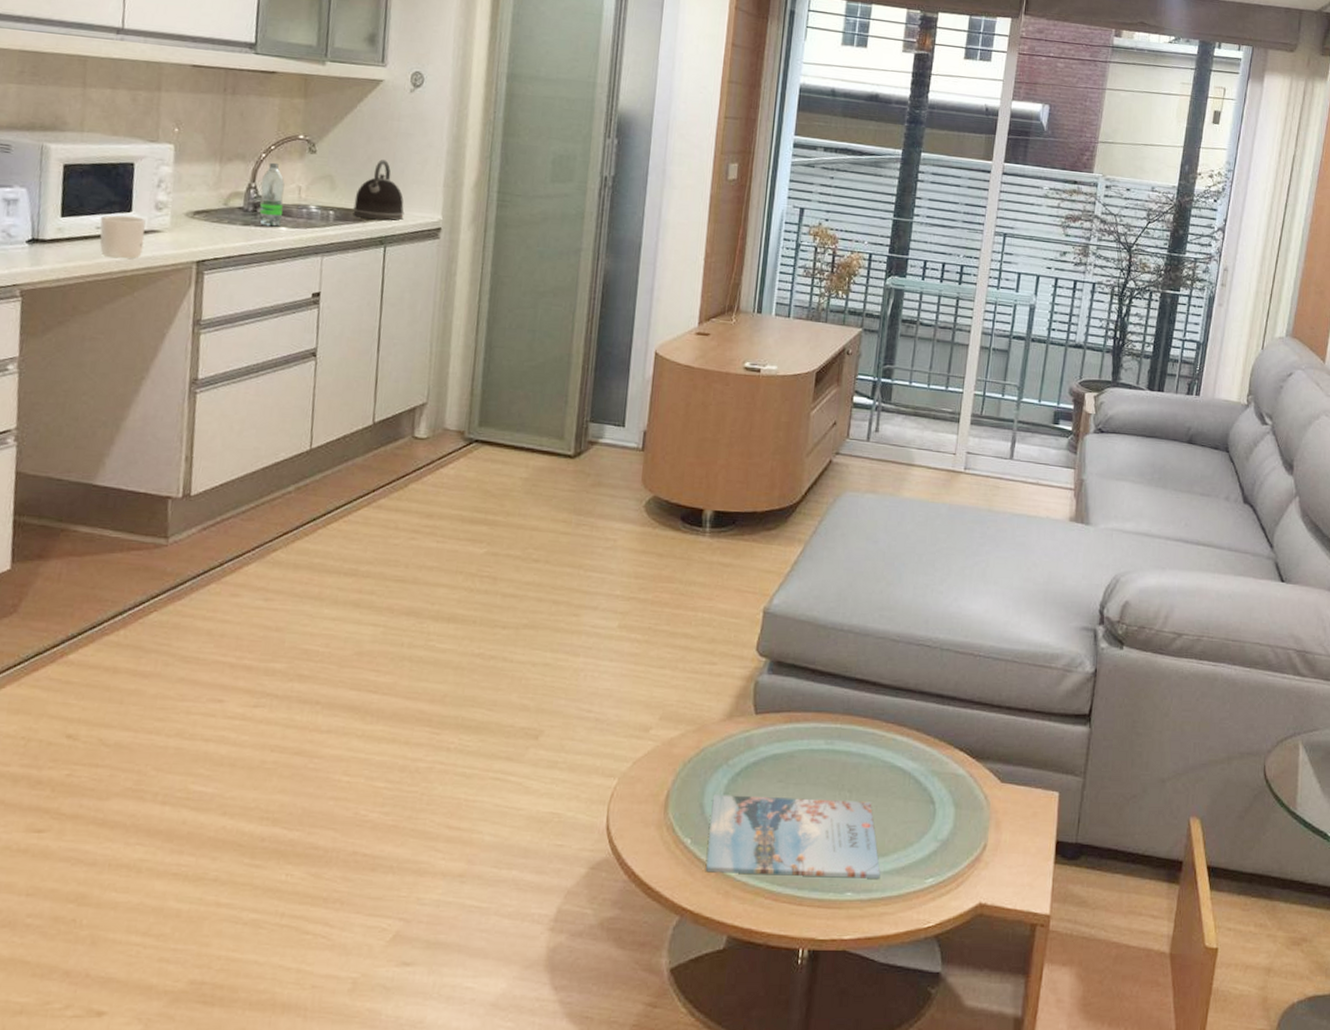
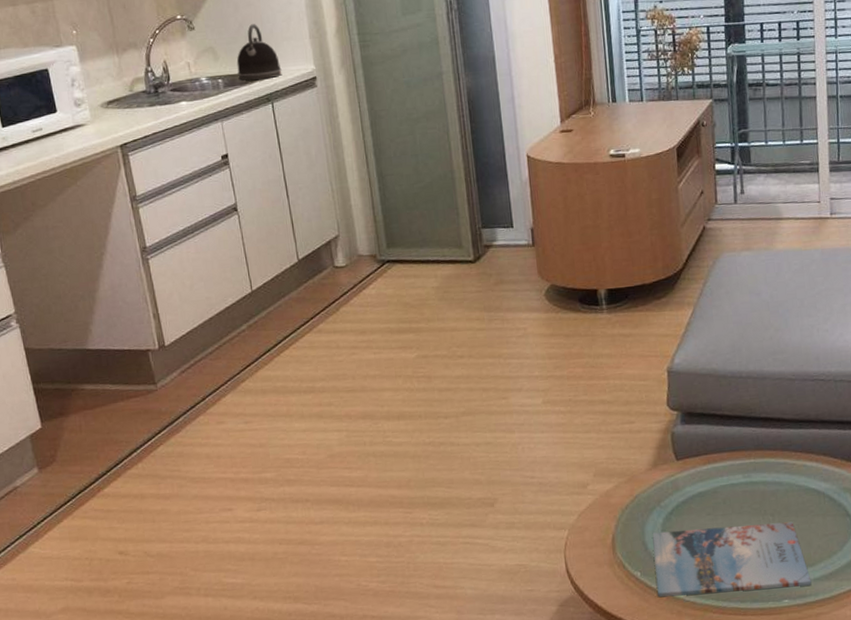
mug: present [99,215,146,259] -> none [33,115,75,156]
bottle: present [259,162,285,227] -> none [155,45,181,104]

